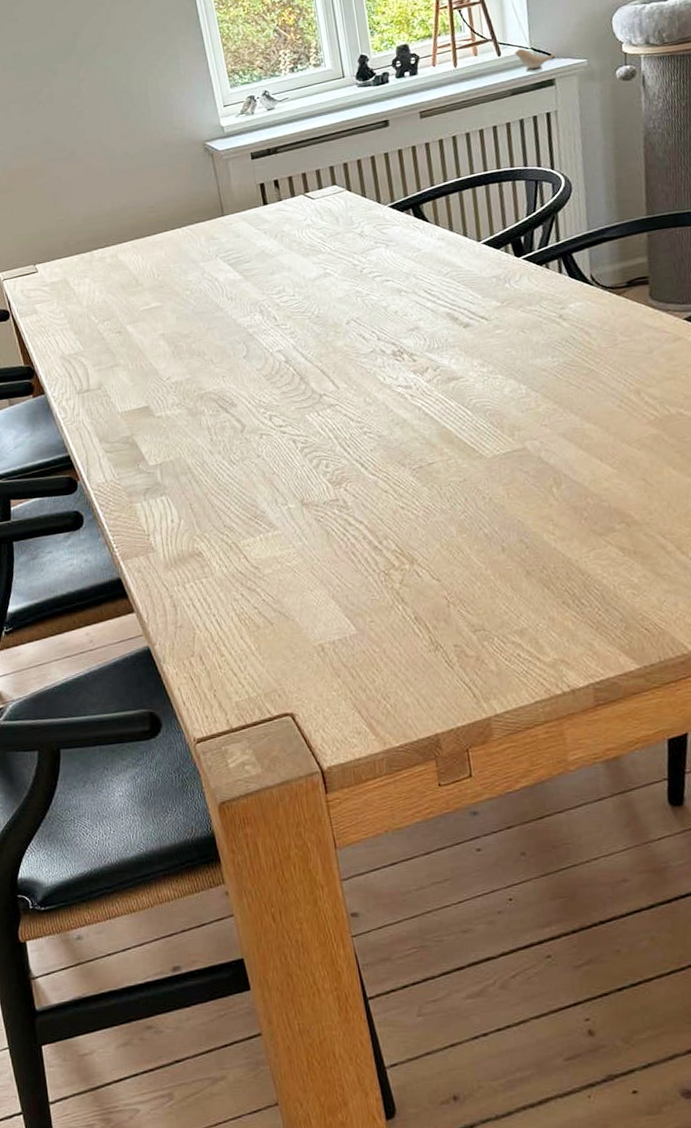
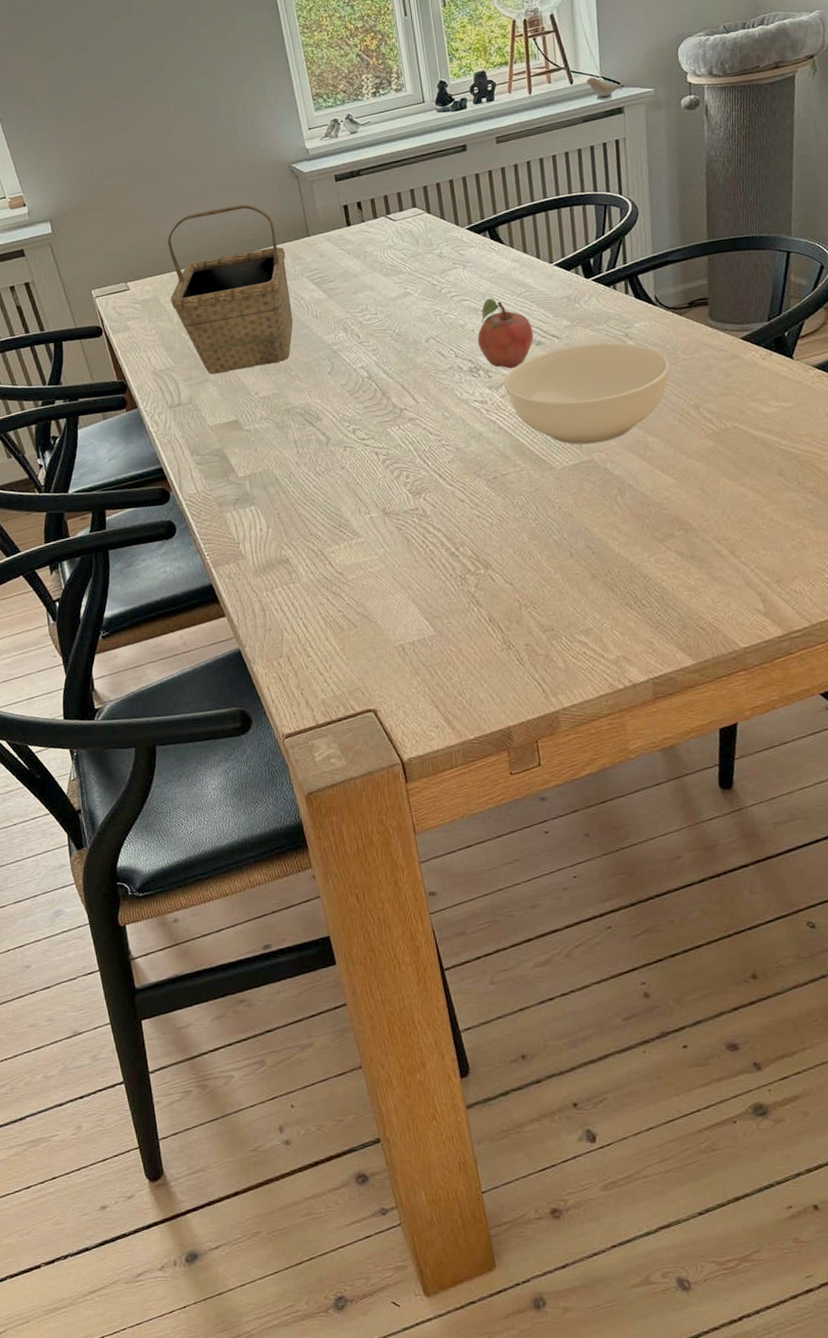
basket: none [77,183,207,359] -> present [167,204,293,374]
fruit: none [401,278,461,352] -> present [477,298,534,369]
bowl: none [429,324,608,432] -> present [503,342,670,445]

